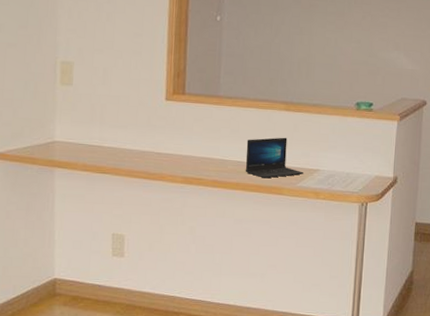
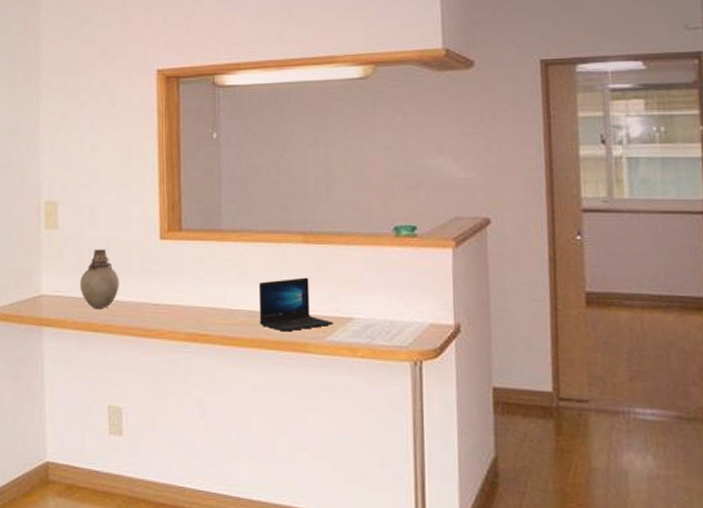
vase: none [91,105,128,154] -> present [80,249,119,308]

